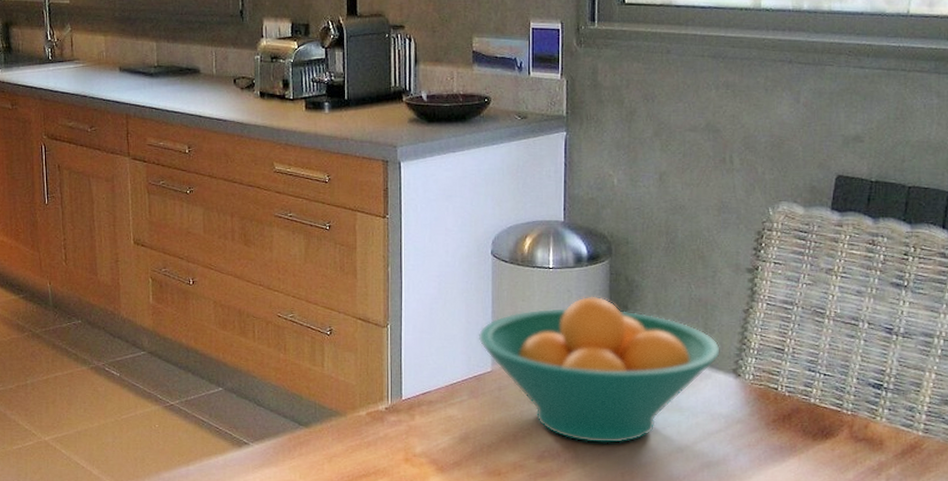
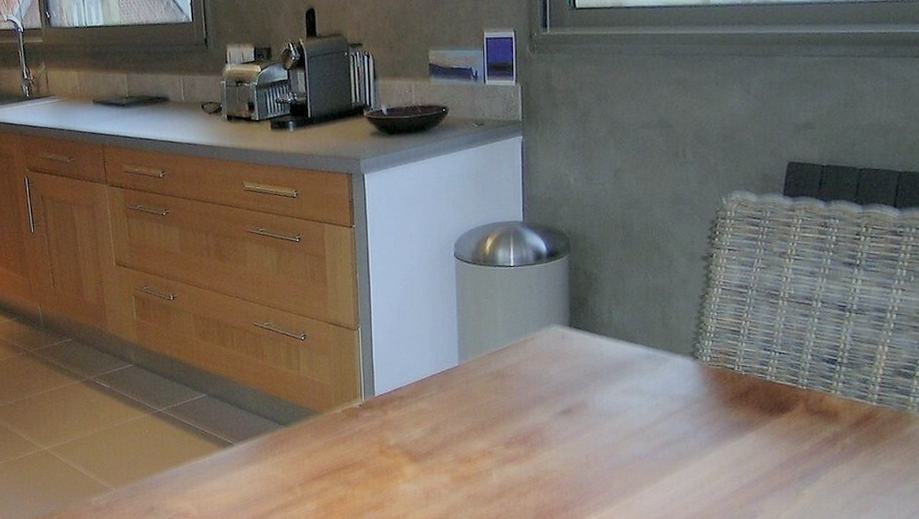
fruit bowl: present [478,296,721,444] -> none [444,290,679,428]

